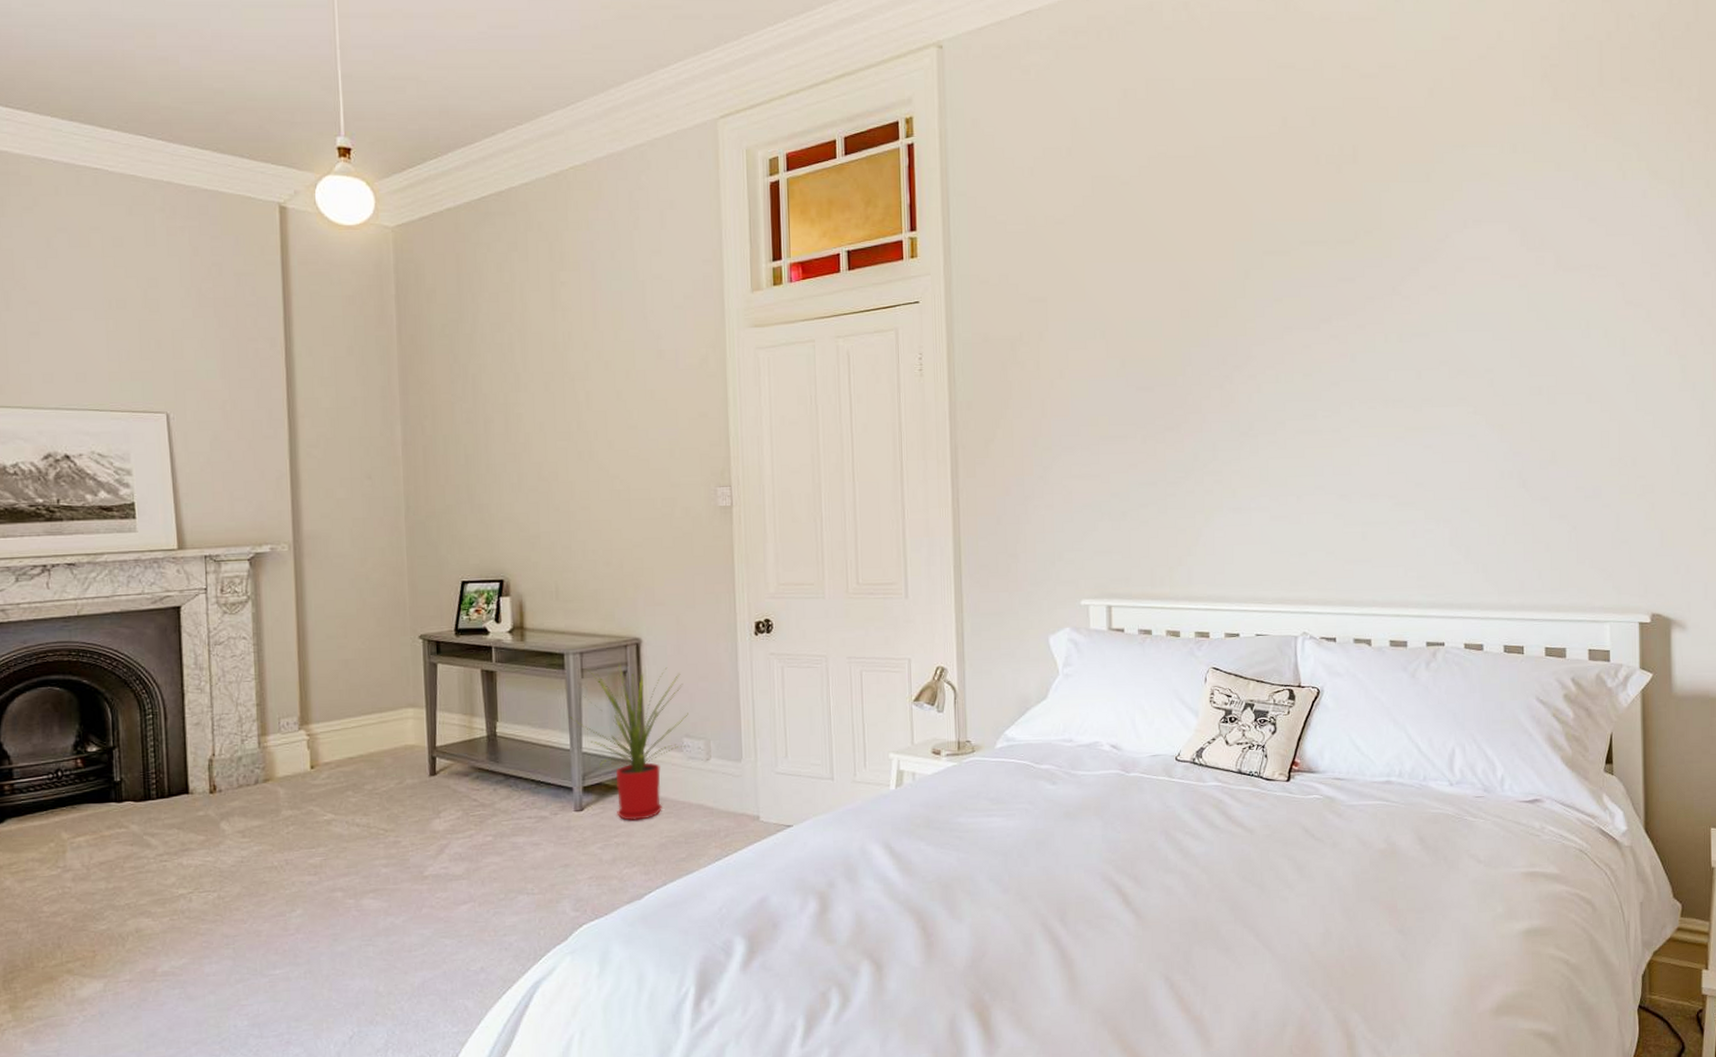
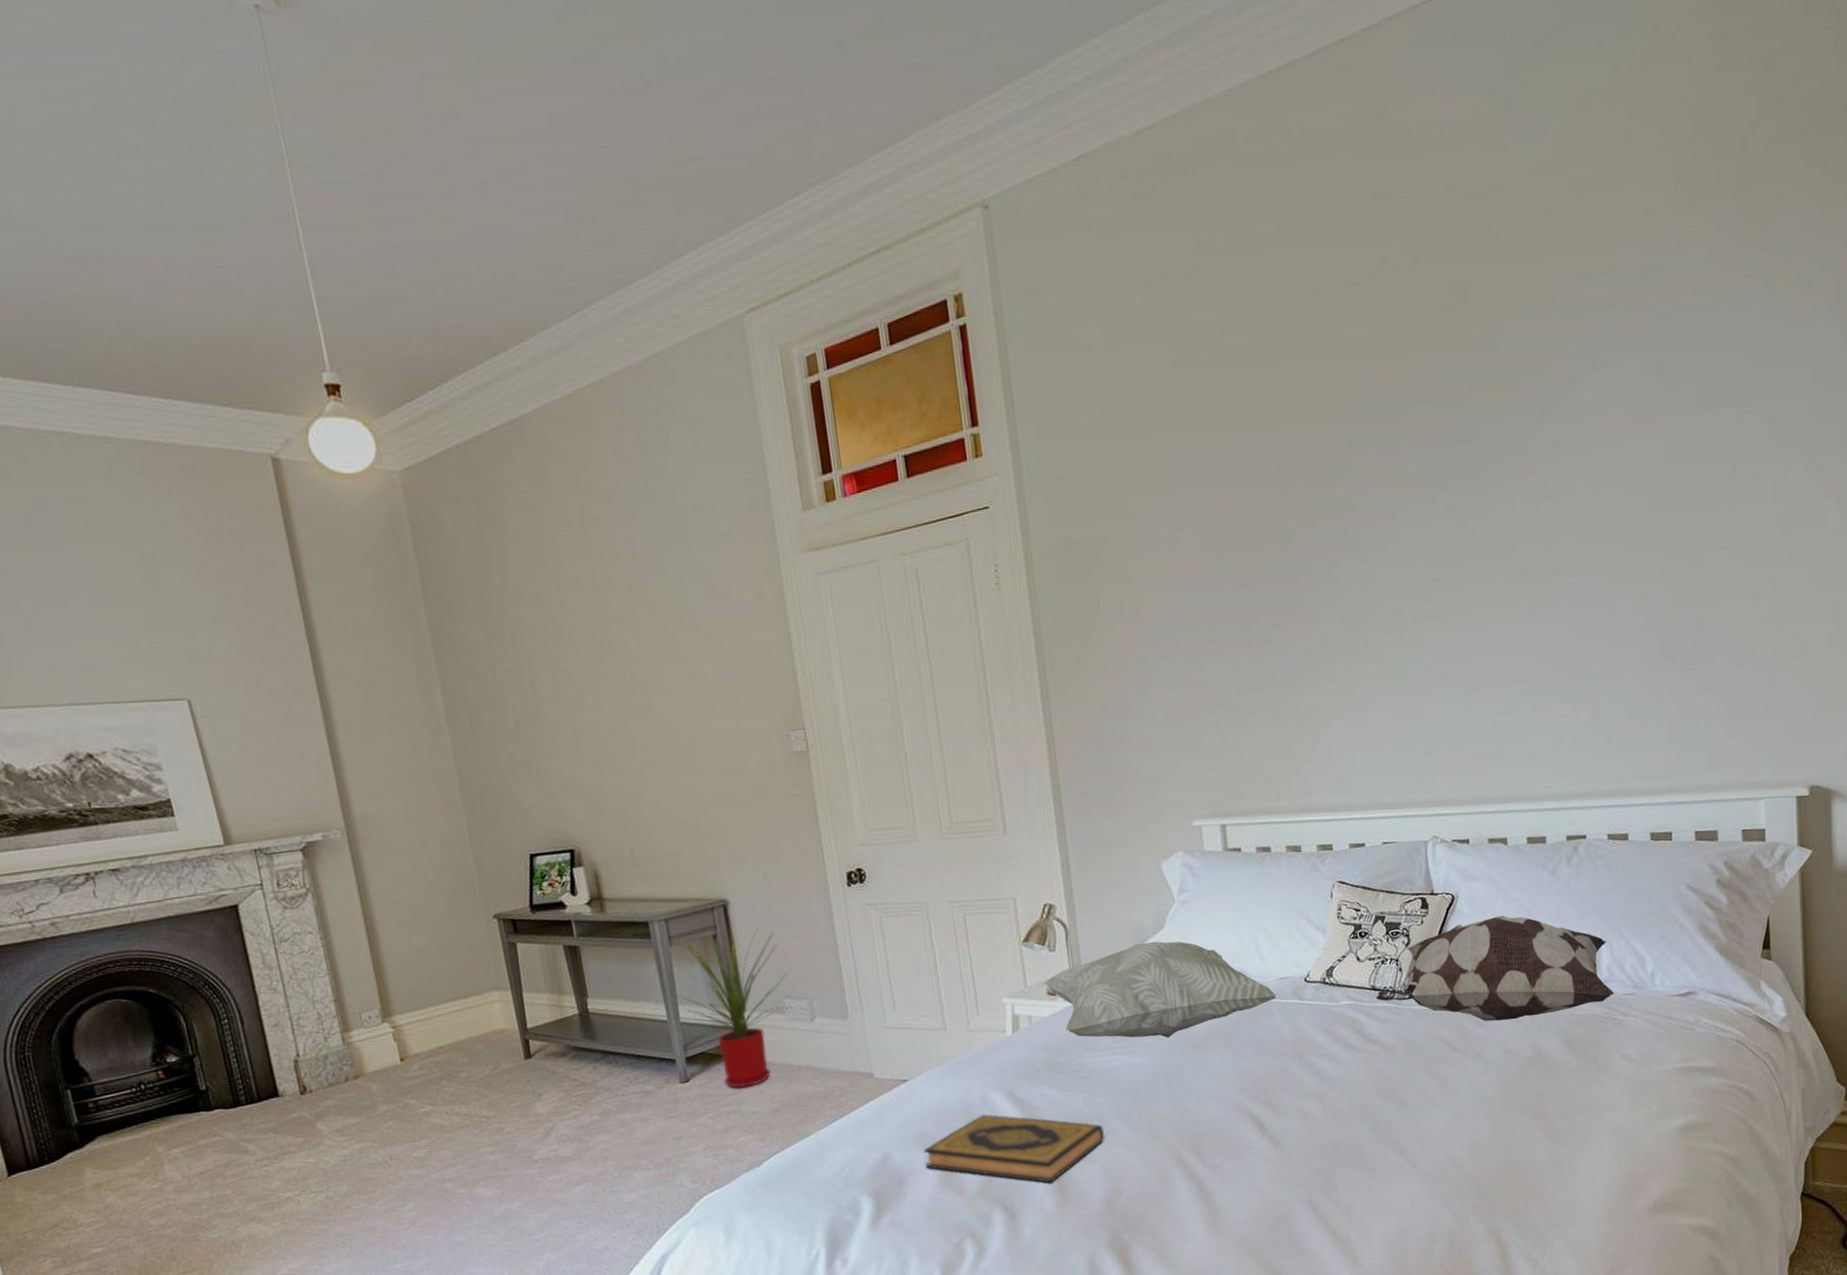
hardback book: none [800,864,975,938] -> present [923,1113,1105,1183]
decorative pillow: none [929,710,1149,805] -> present [1043,941,1277,1038]
decorative pillow: none [1241,711,1465,813] -> present [1375,915,1614,1021]

